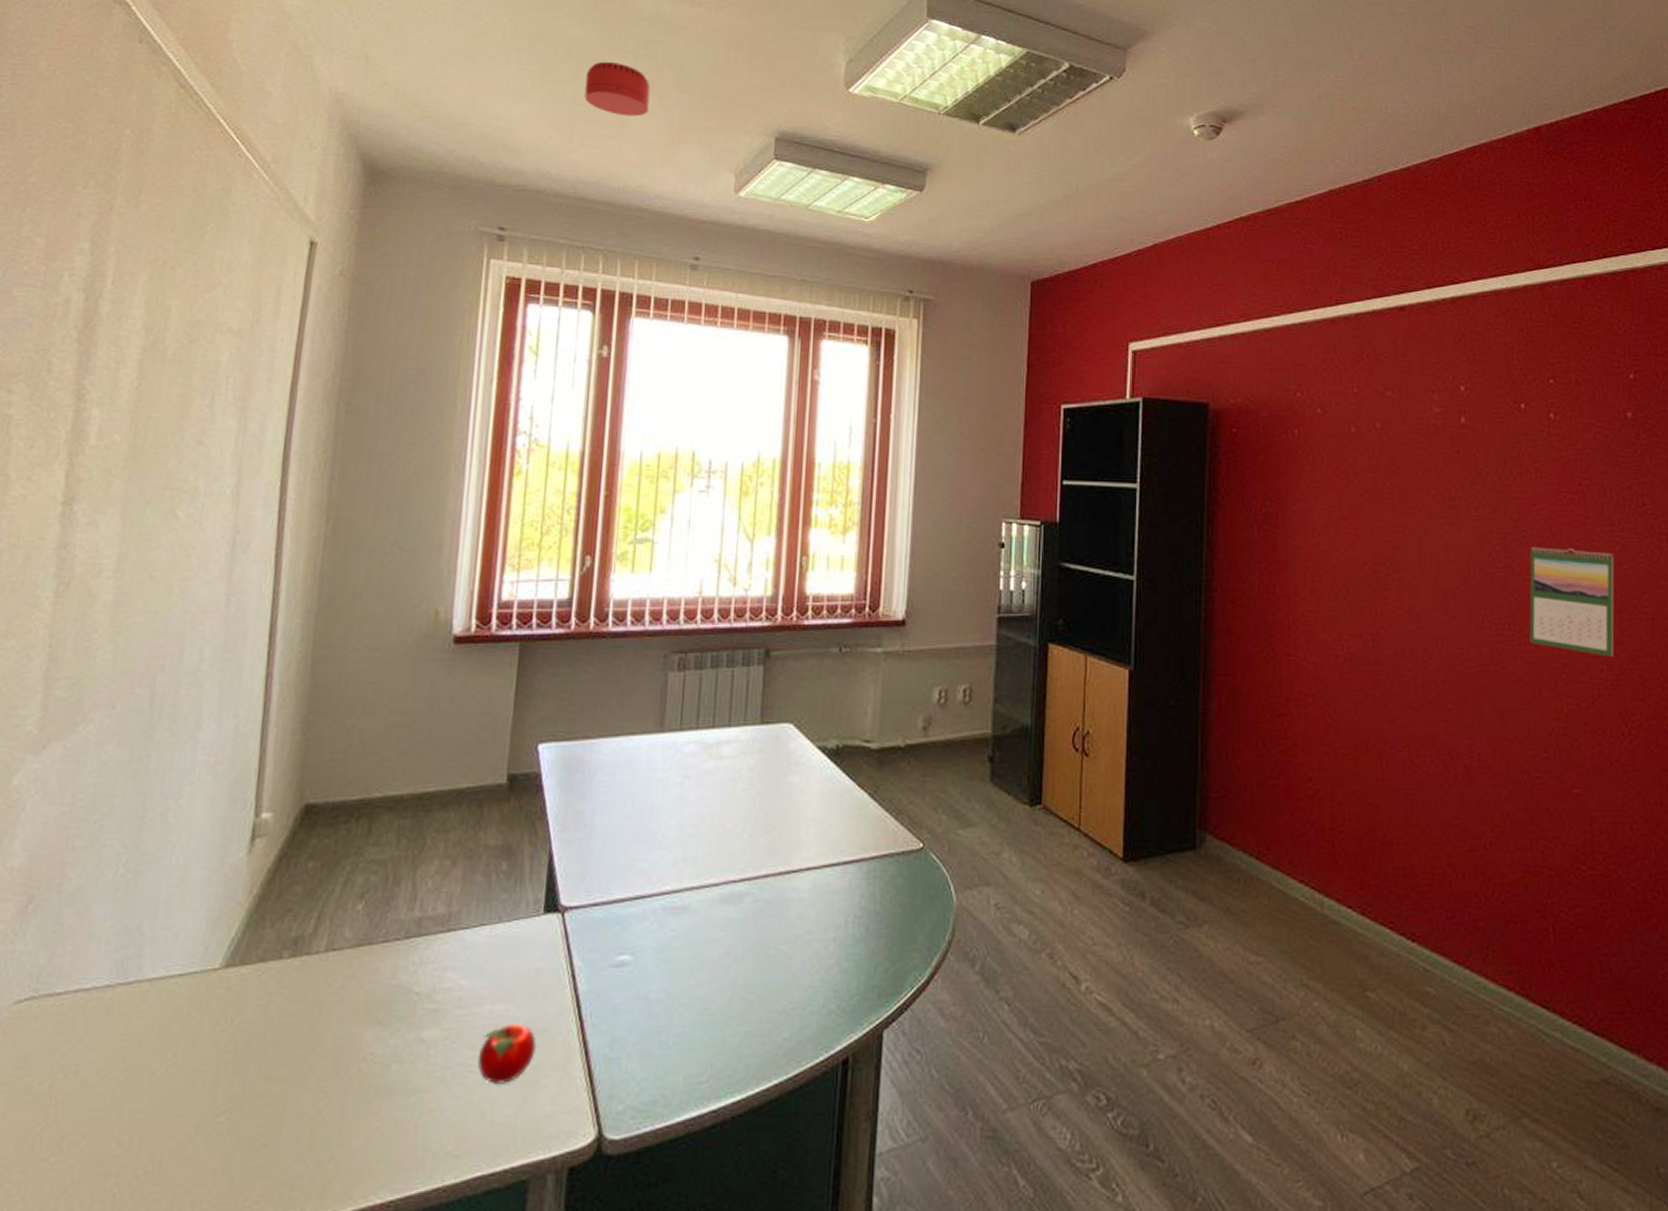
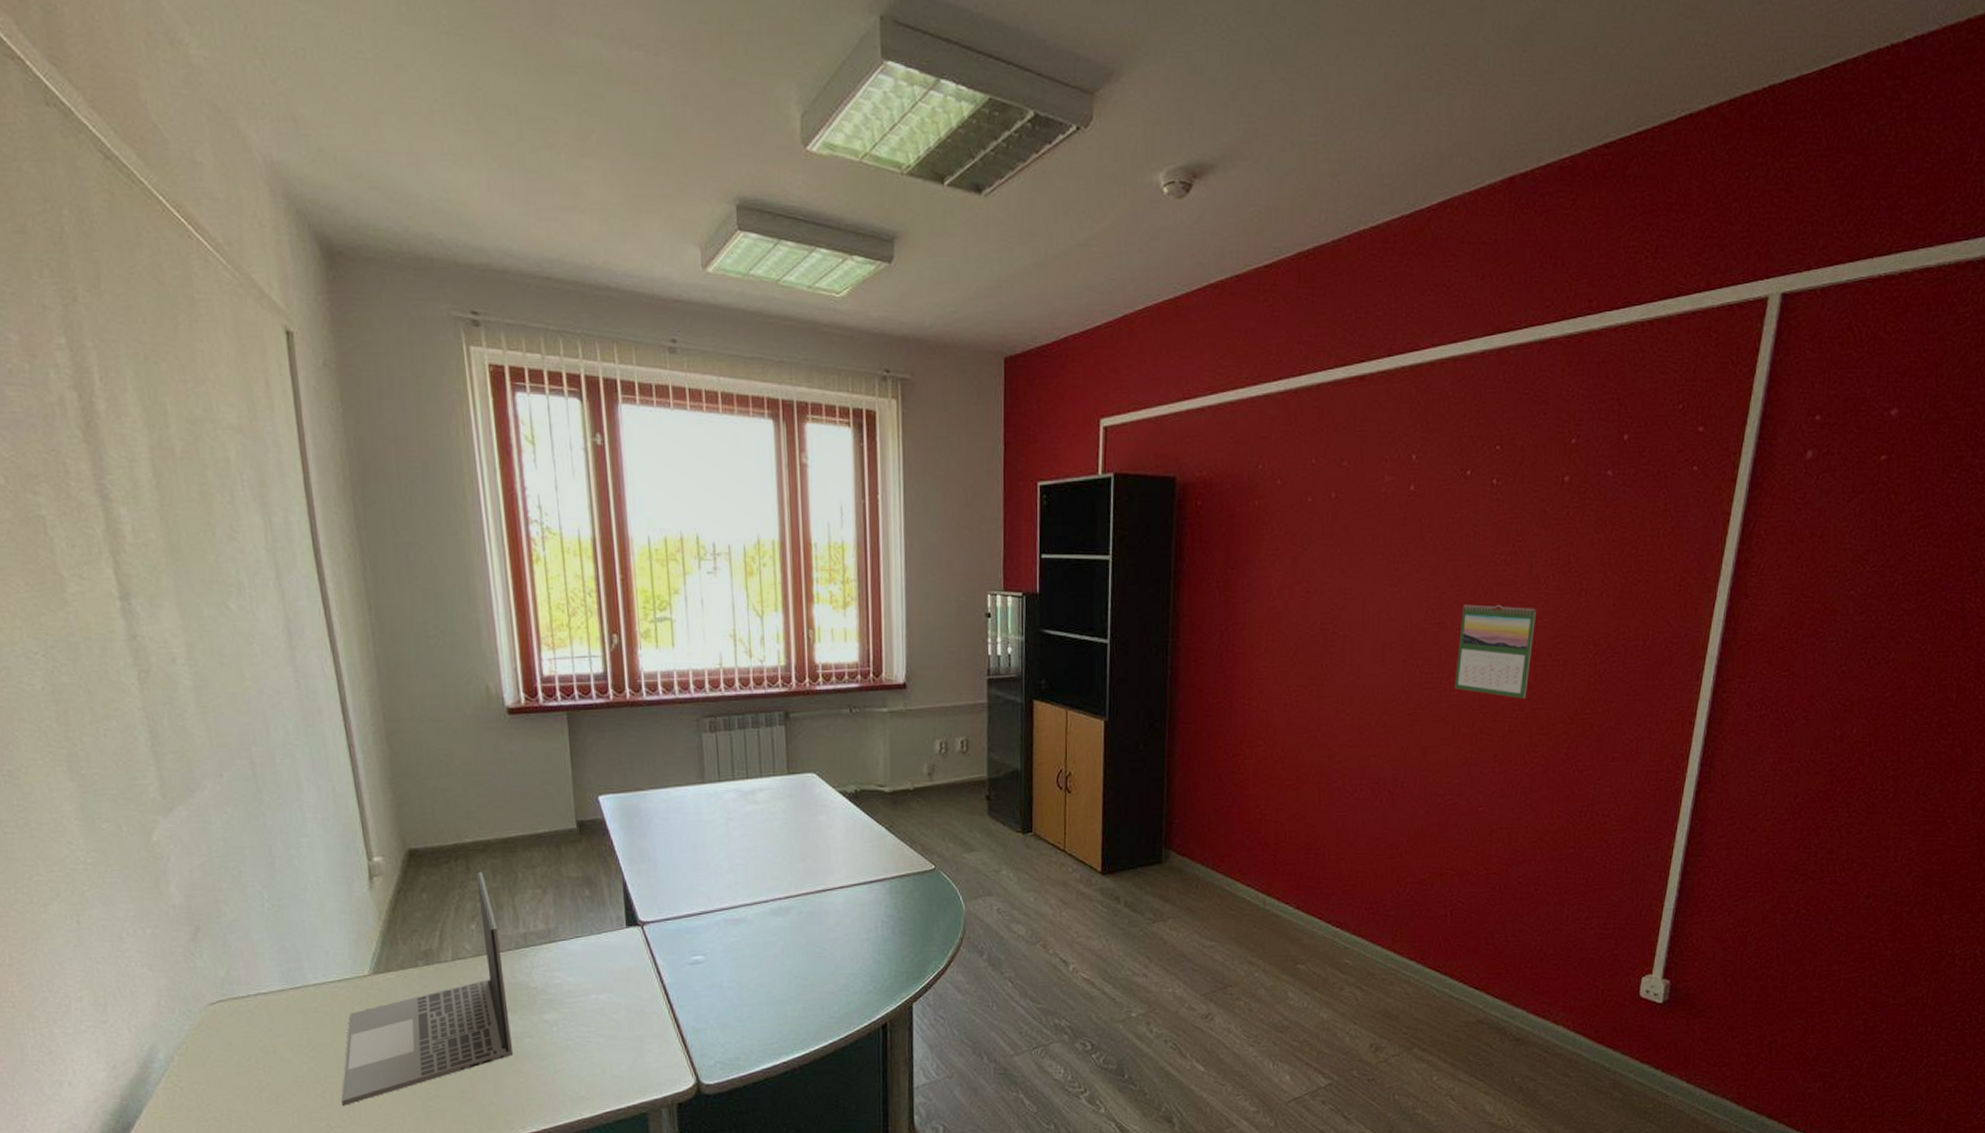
laptop: none [141,834,389,1155] -> present [341,871,514,1106]
apple: present [477,1023,536,1084] -> none [592,1006,638,1050]
smoke detector: present [584,61,651,117] -> none [530,118,602,184]

